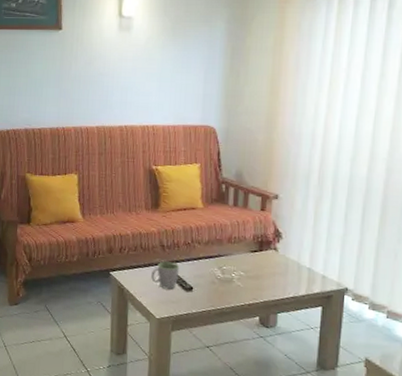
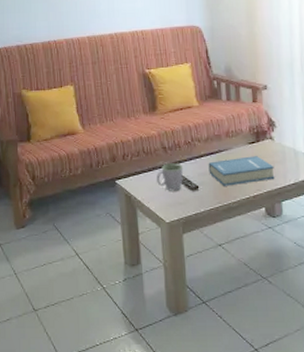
hardback book: none [205,264,274,291] -> present [208,156,275,186]

